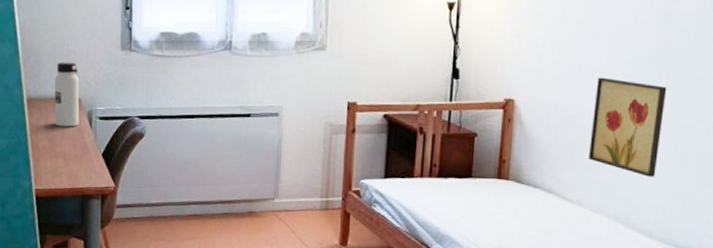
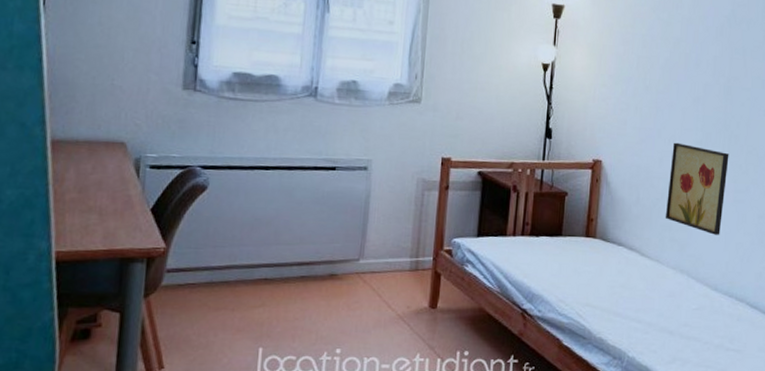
water bottle: present [54,62,80,127] -> none [89,98,126,176]

